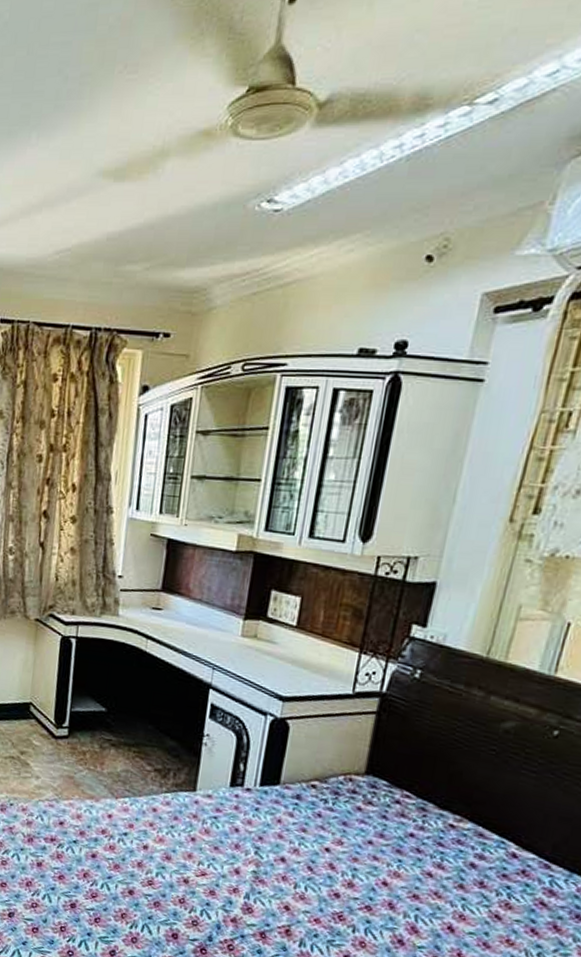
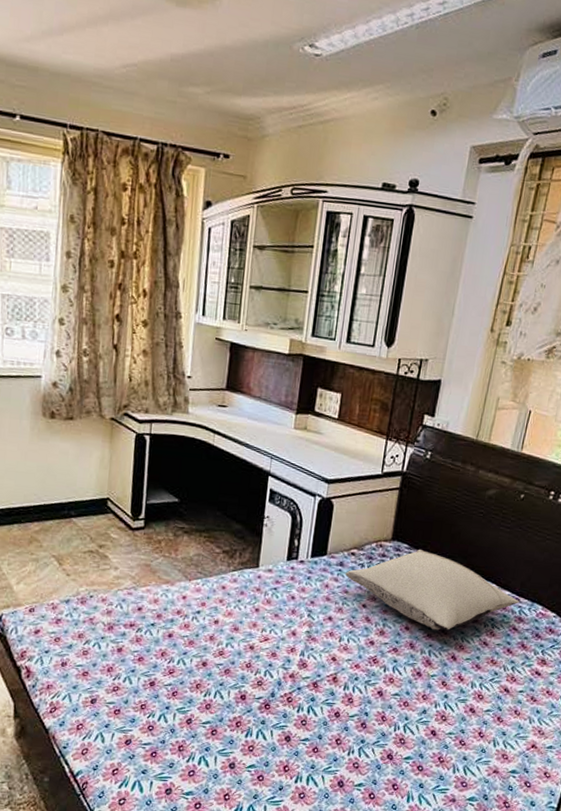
pillow: none [303,789,550,893] -> present [345,550,519,631]

